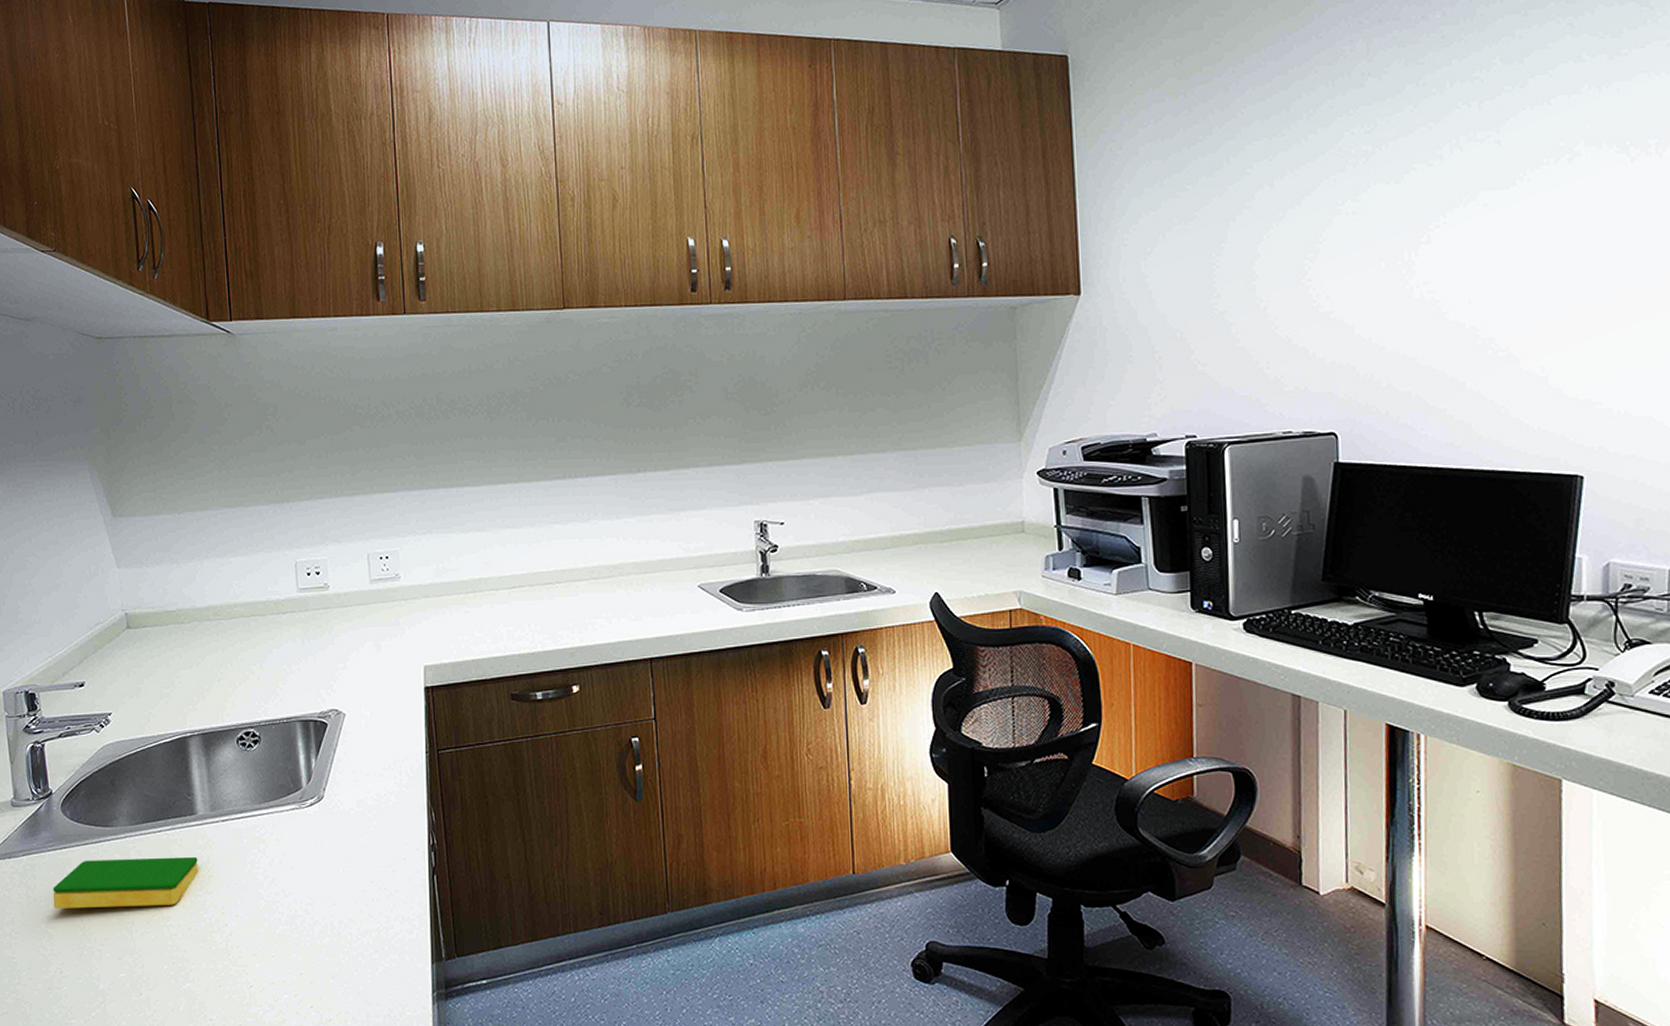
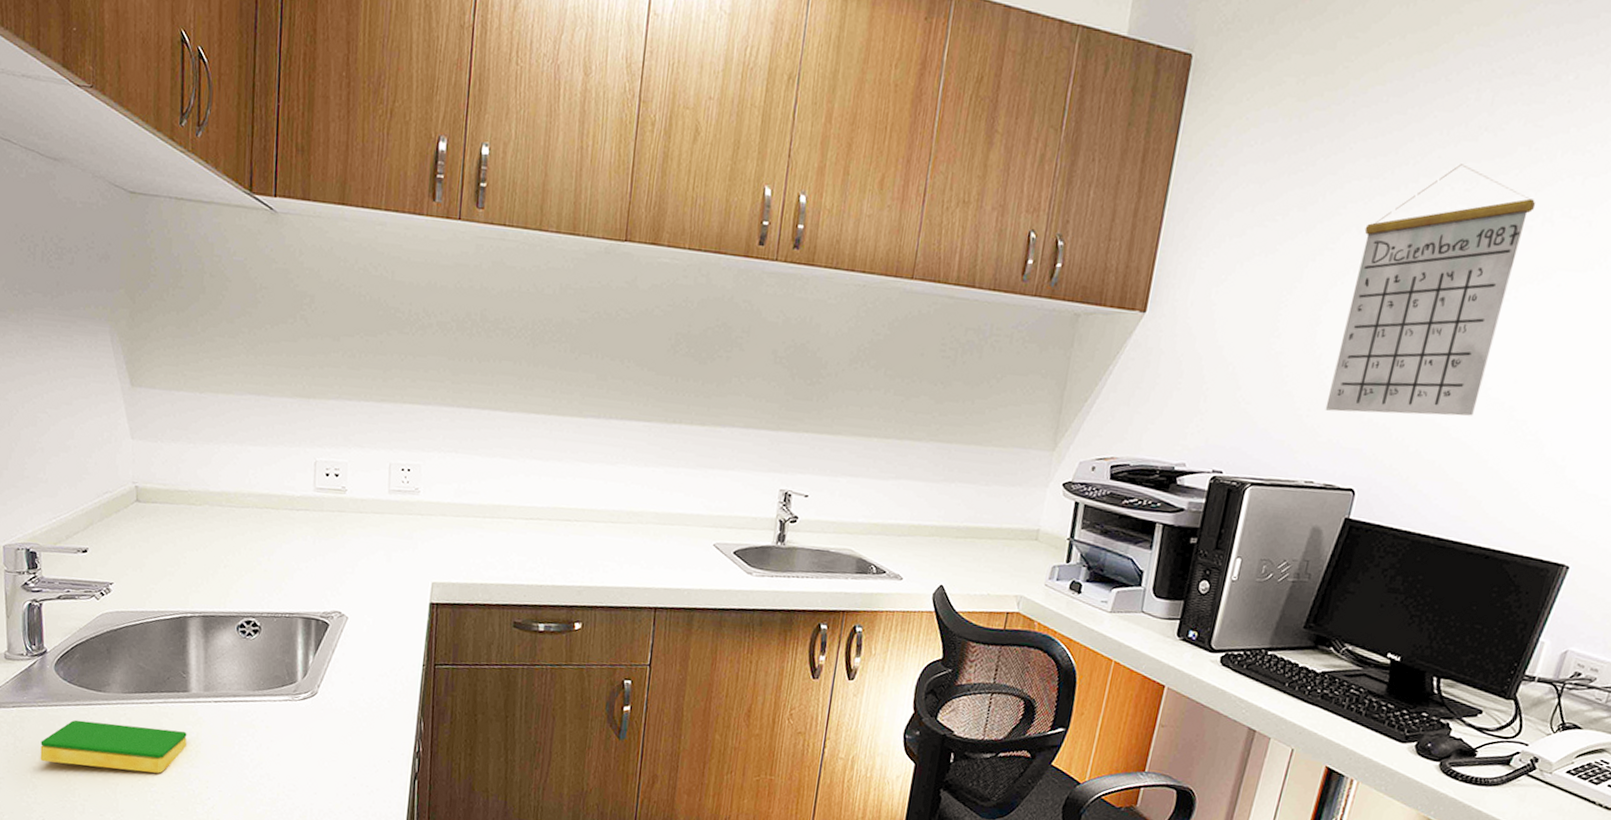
calendar: none [1276,109,1439,360] -> present [1325,164,1536,416]

